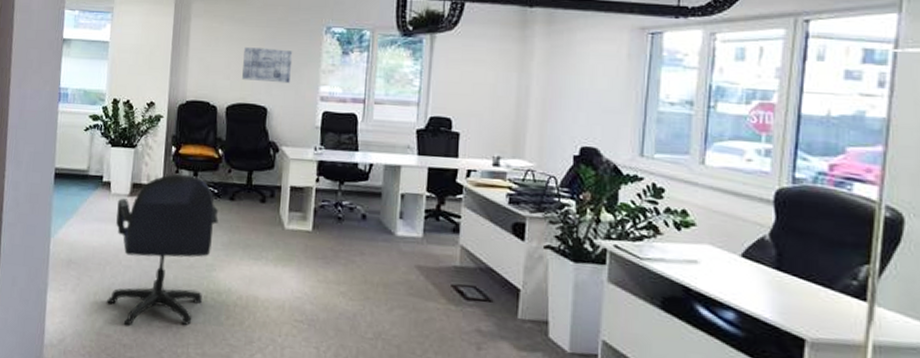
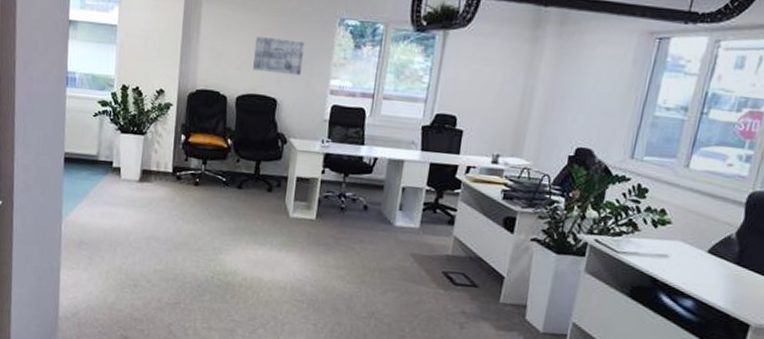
office chair: present [107,173,219,325] -> none [118,161,226,302]

